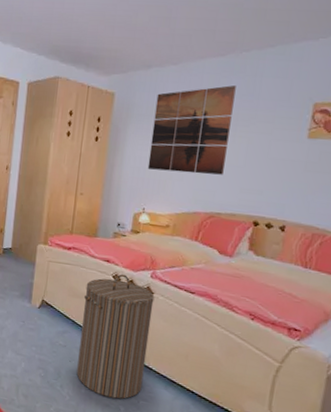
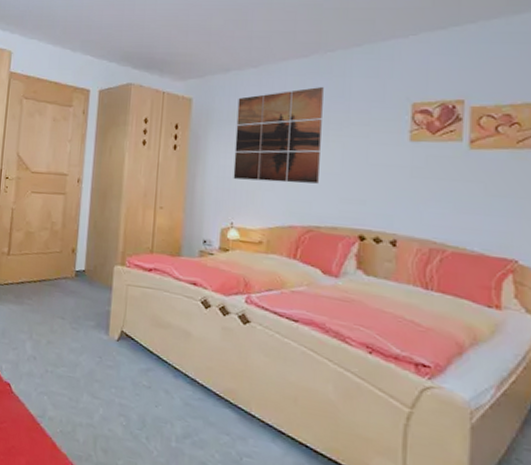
laundry hamper: present [76,274,155,399] -> none [164,299,251,455]

